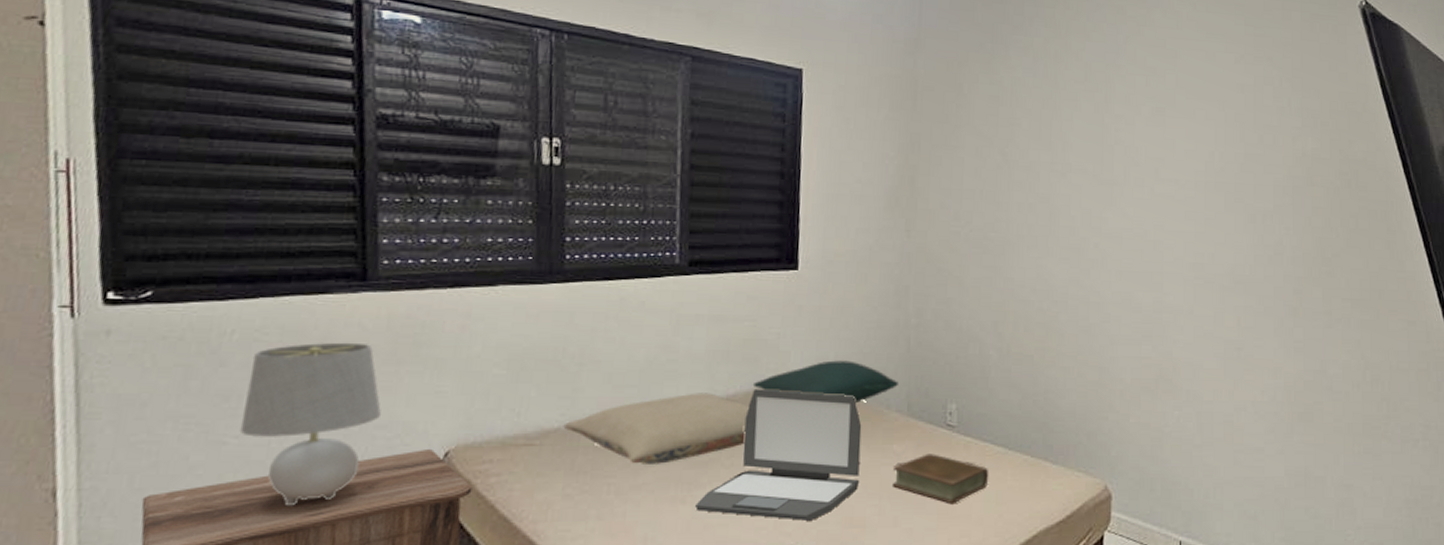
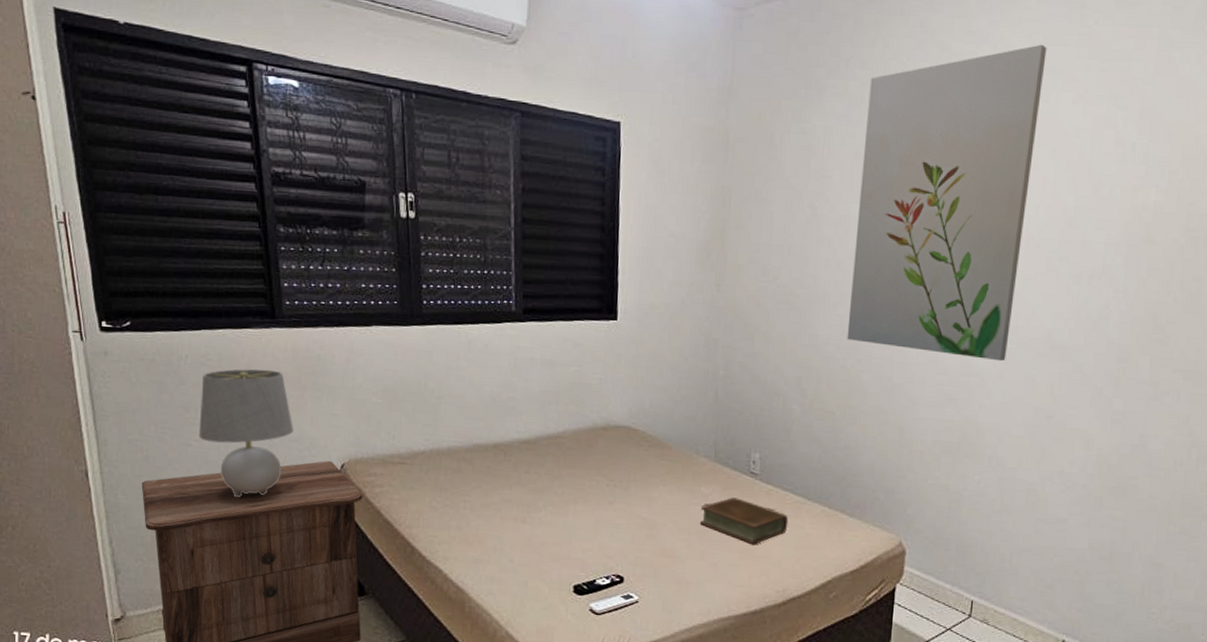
pillow: present [563,393,749,464] -> none [428,428,576,488]
laptop: present [695,389,862,521] -> none [534,428,674,547]
pillow: present [752,360,898,403] -> none [579,406,707,446]
wall art: none [1042,11,1209,298] -> present [847,44,1047,362]

